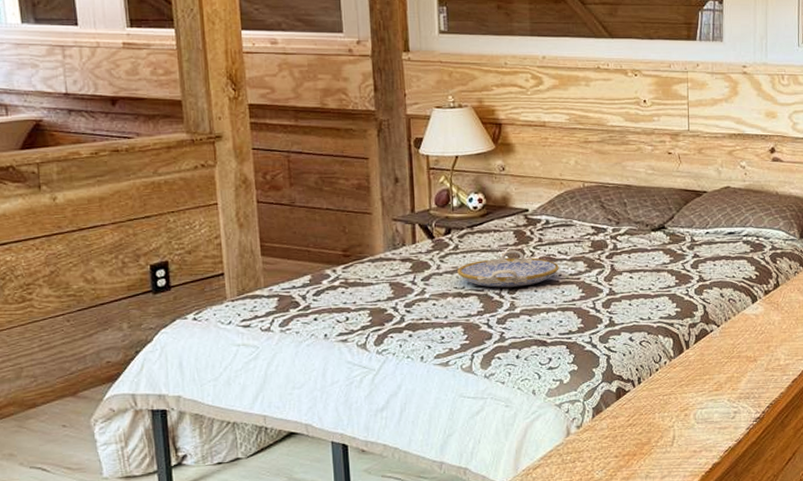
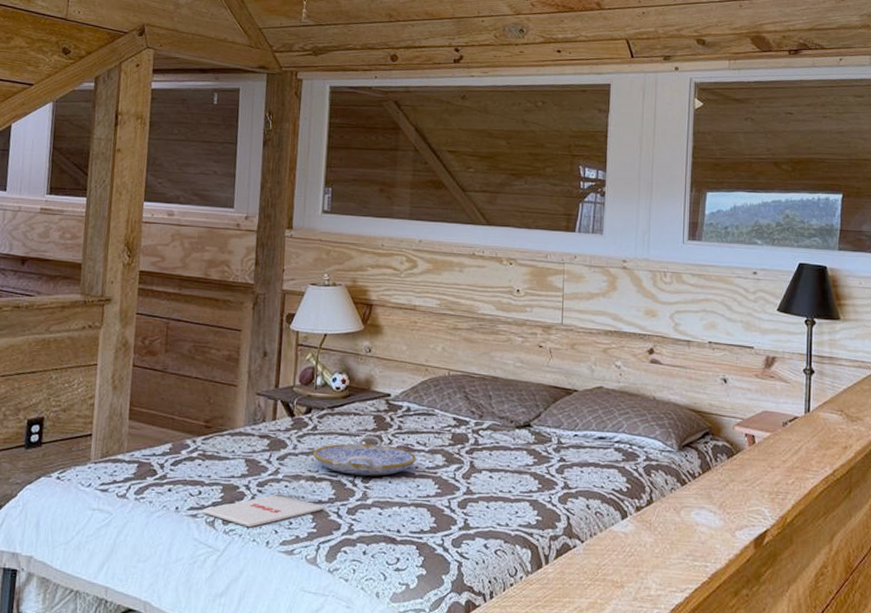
magazine: none [352,312,474,346] -> present [202,493,324,528]

